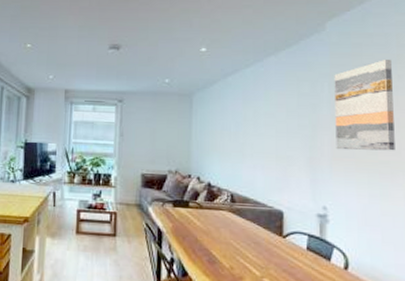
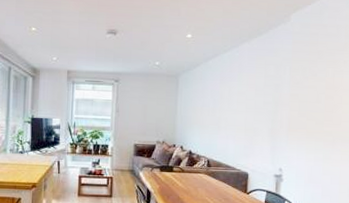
wall art: present [334,59,395,151] -> none [292,47,340,123]

